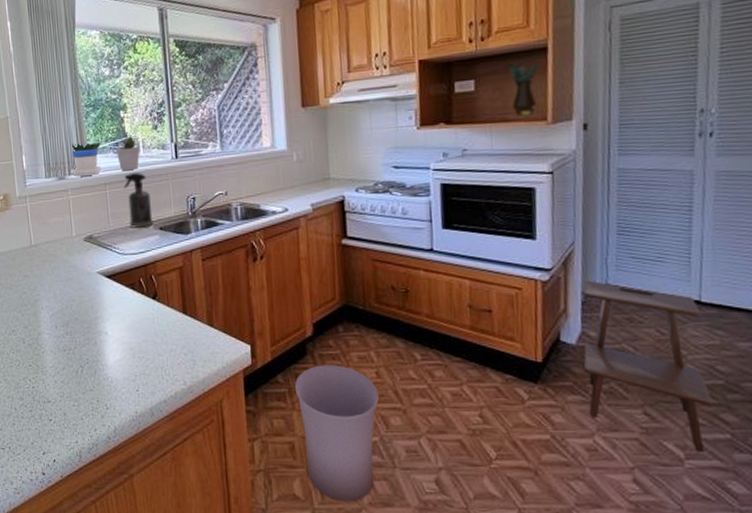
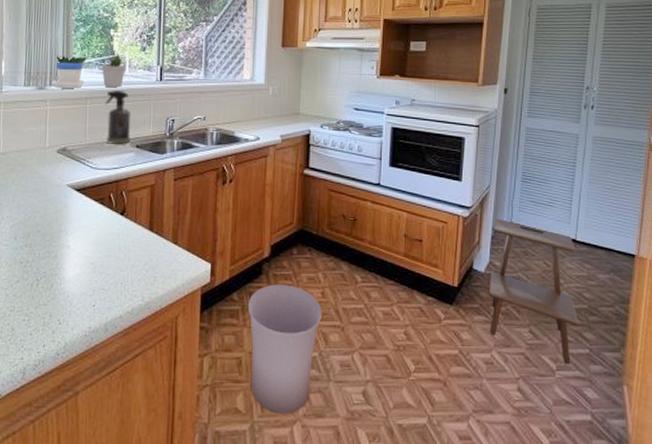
vase: present [506,61,538,117] -> none [451,30,475,77]

